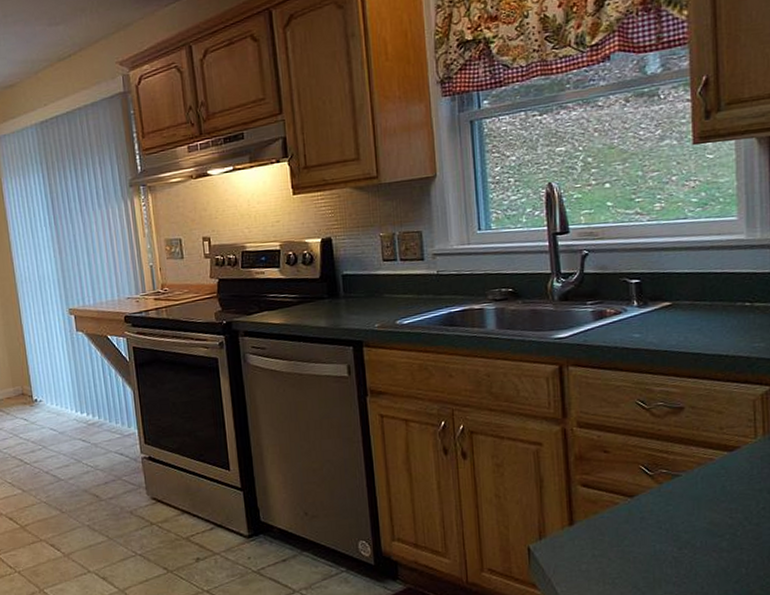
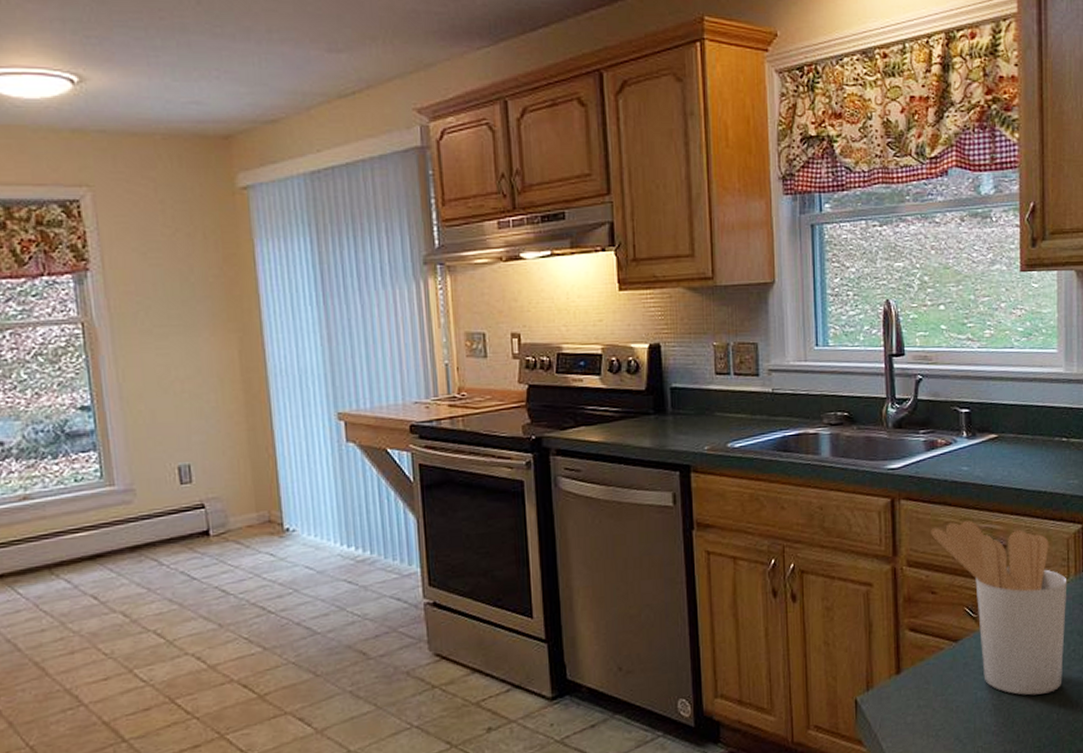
utensil holder: none [601,383,755,550] -> present [931,519,1067,696]

